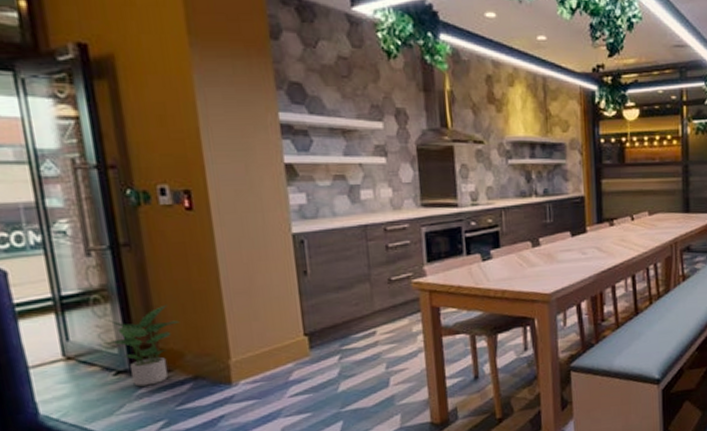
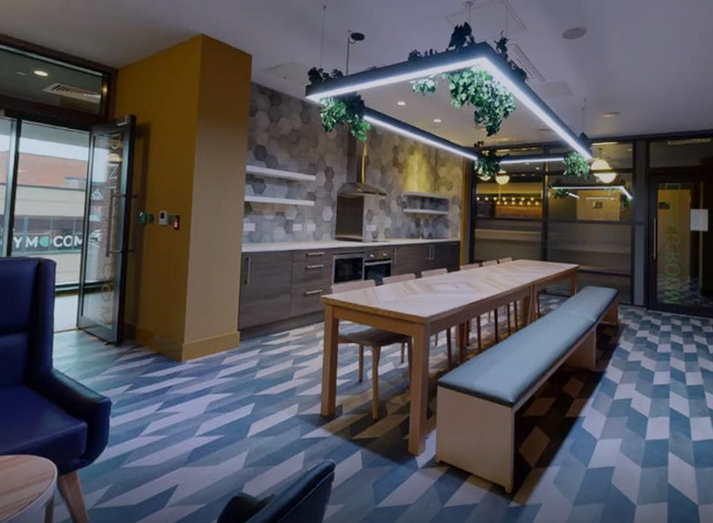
potted plant: present [103,304,180,387] -> none [104,296,156,356]

